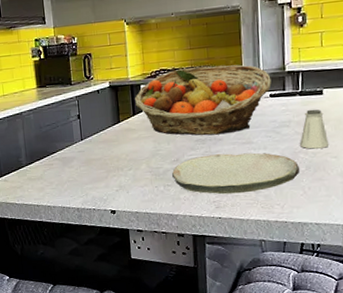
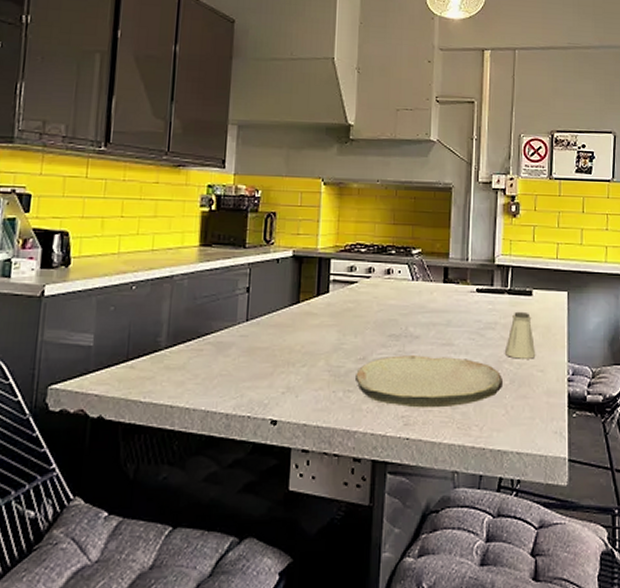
fruit basket: present [134,64,271,136] -> none [321,245,479,331]

